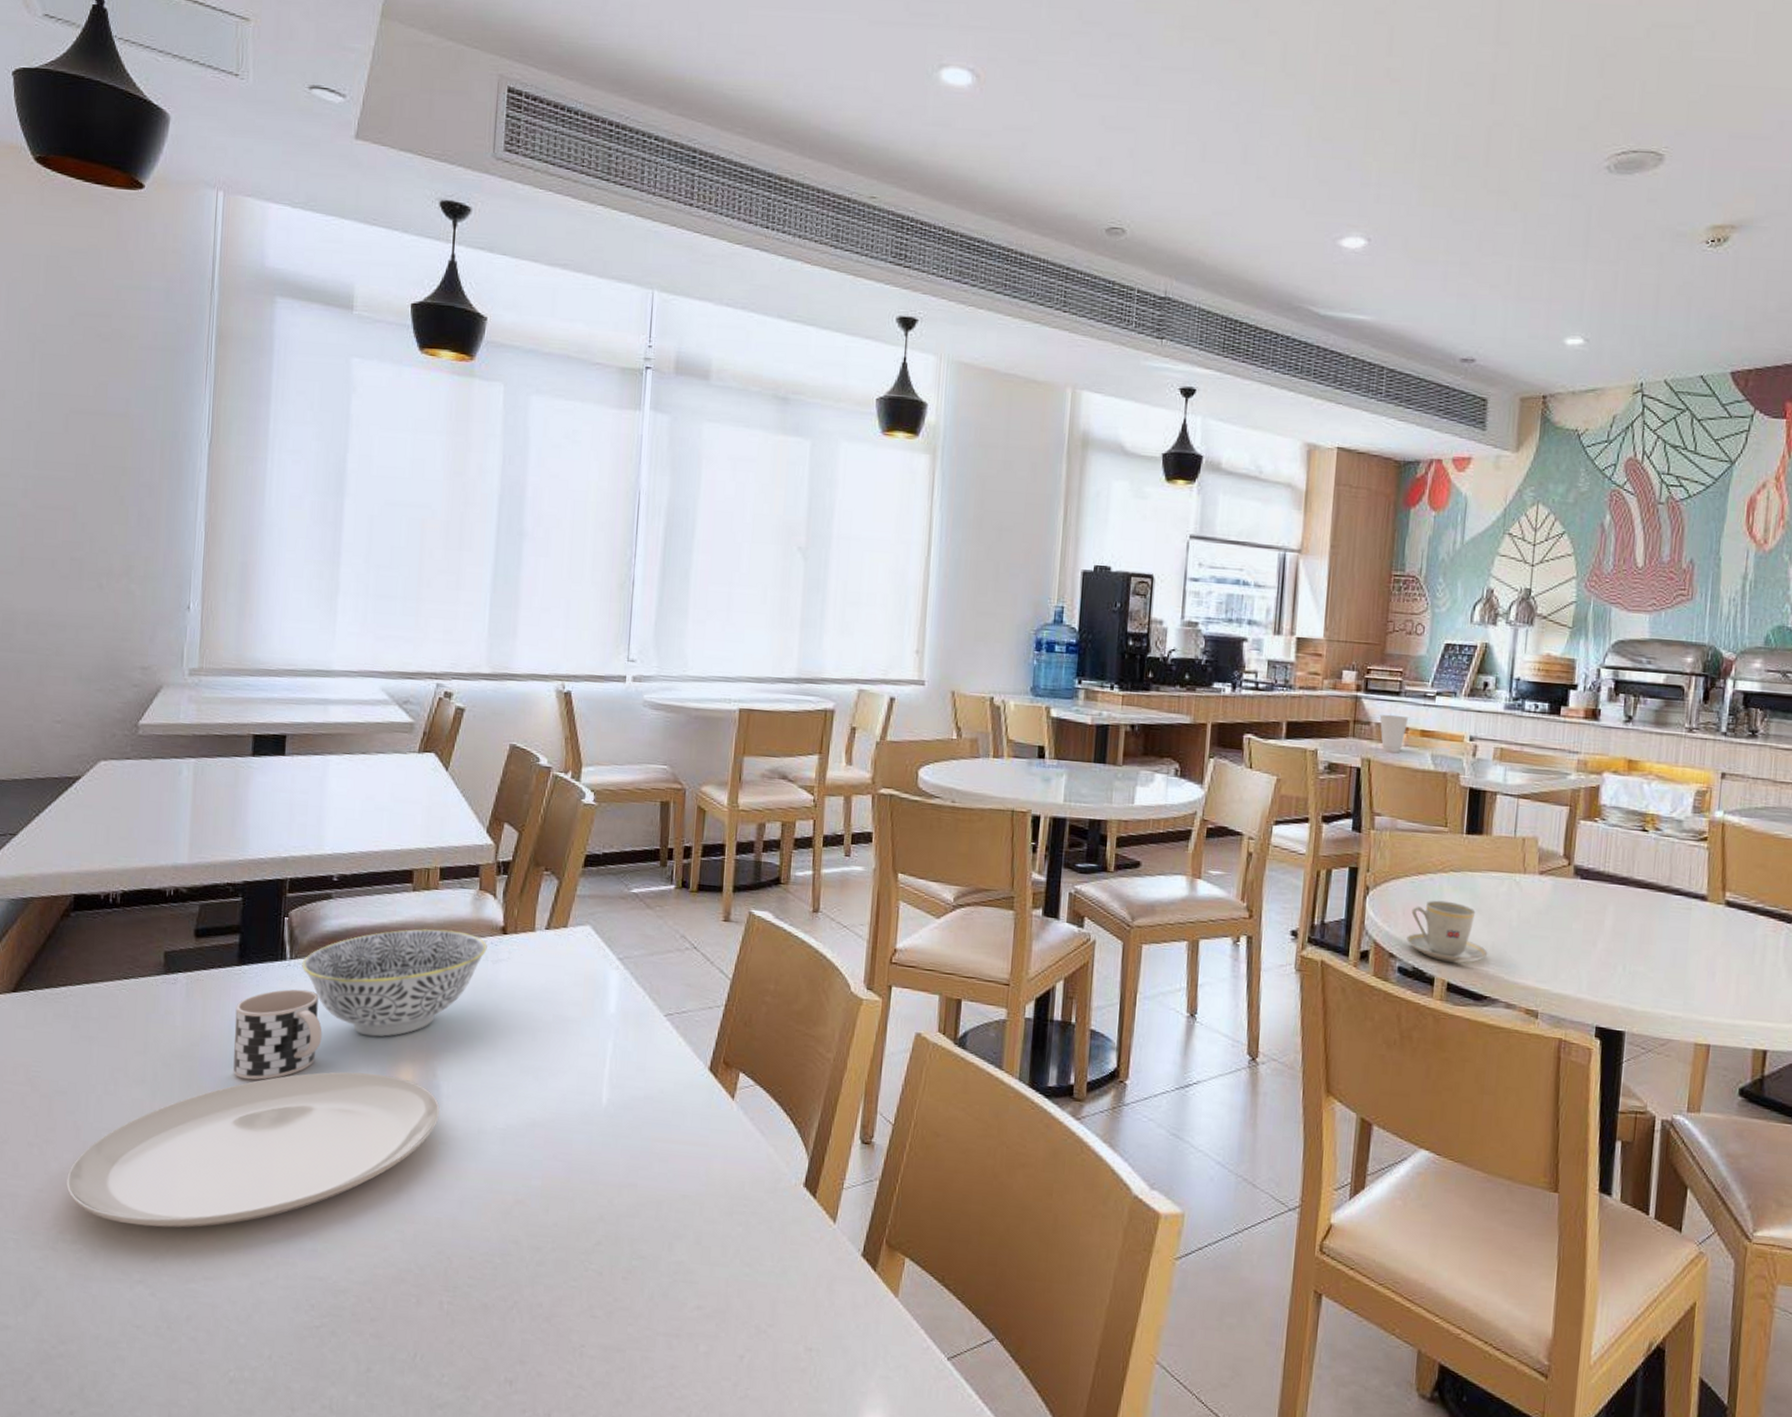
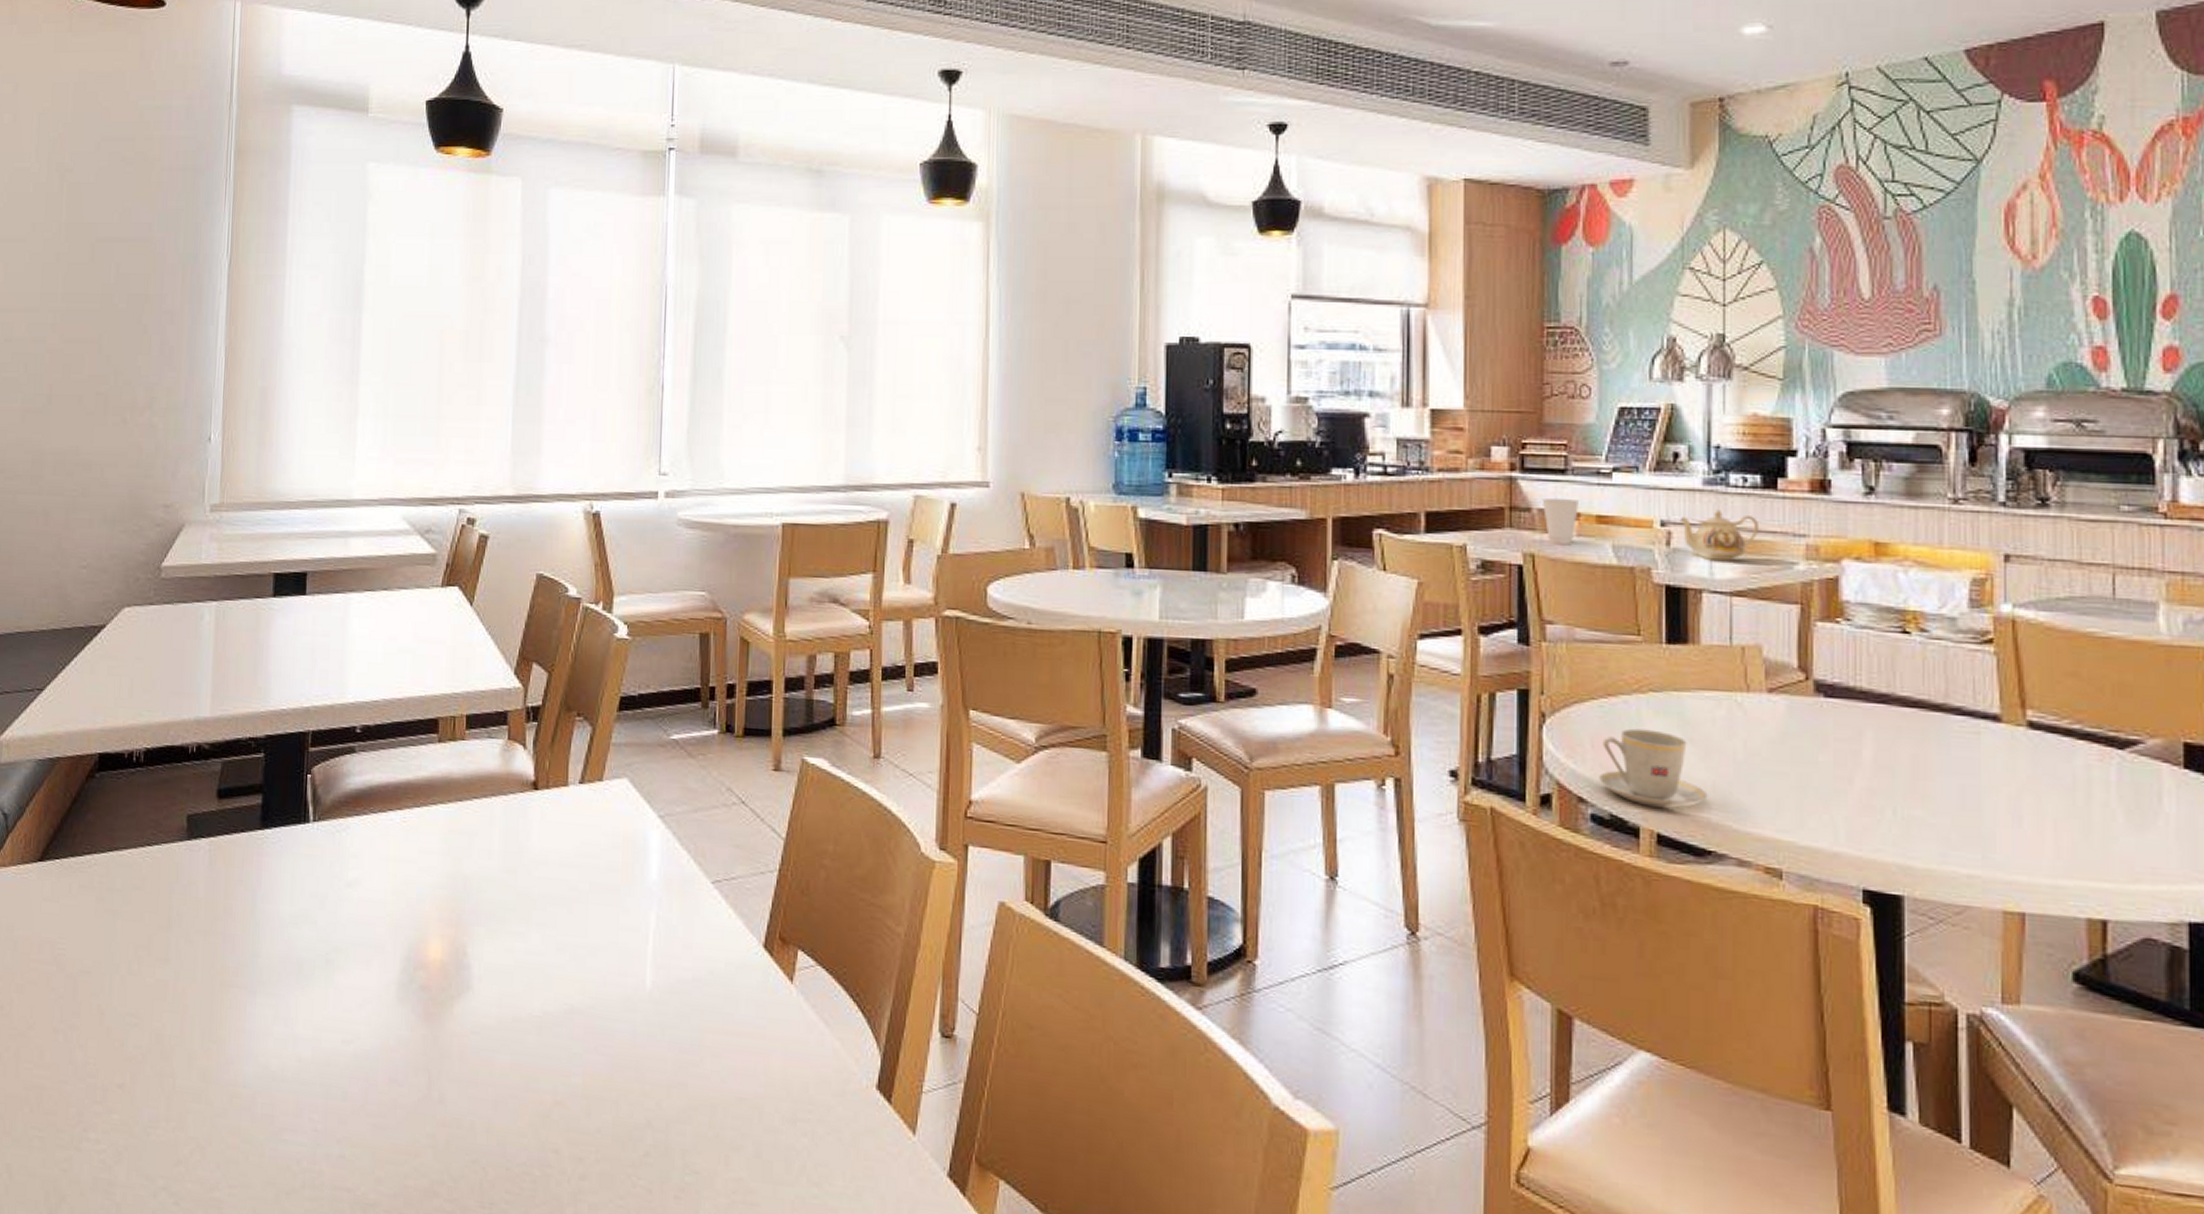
plate: present [66,1072,440,1228] -> none [91,949,471,1128]
cup: present [233,989,322,1080] -> none [256,855,347,959]
bowl: present [302,929,487,1037] -> none [325,785,518,909]
teapot: none [1484,729,1545,770] -> present [1679,510,1760,561]

